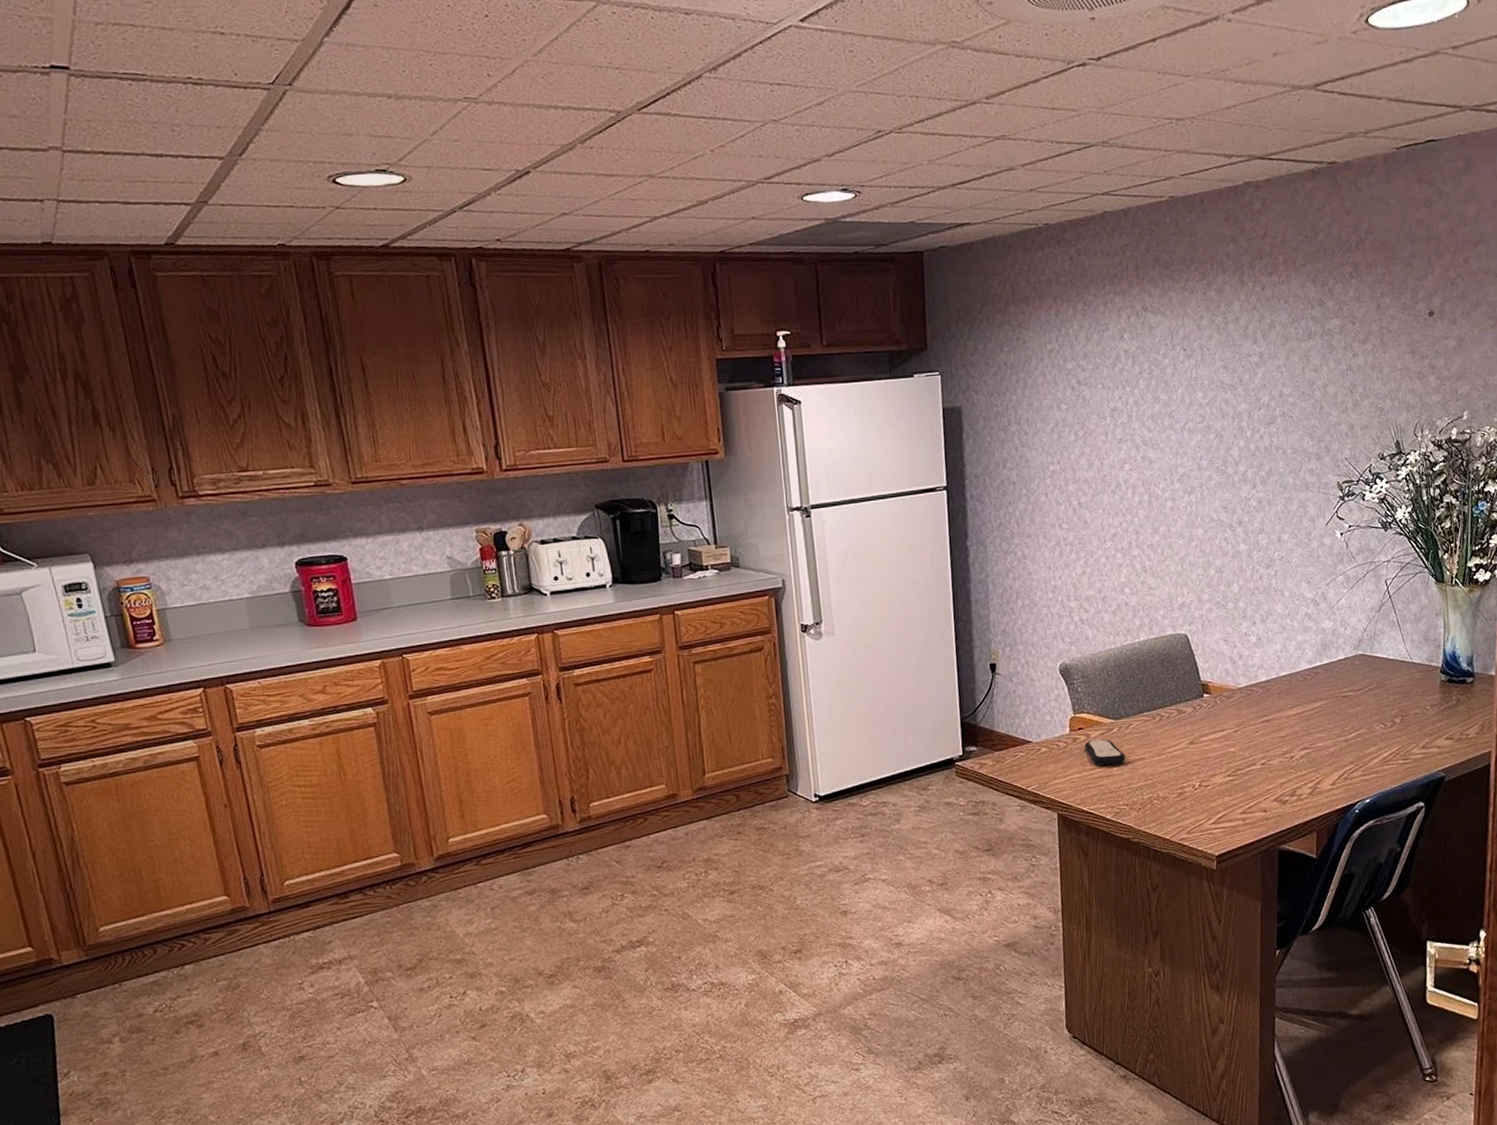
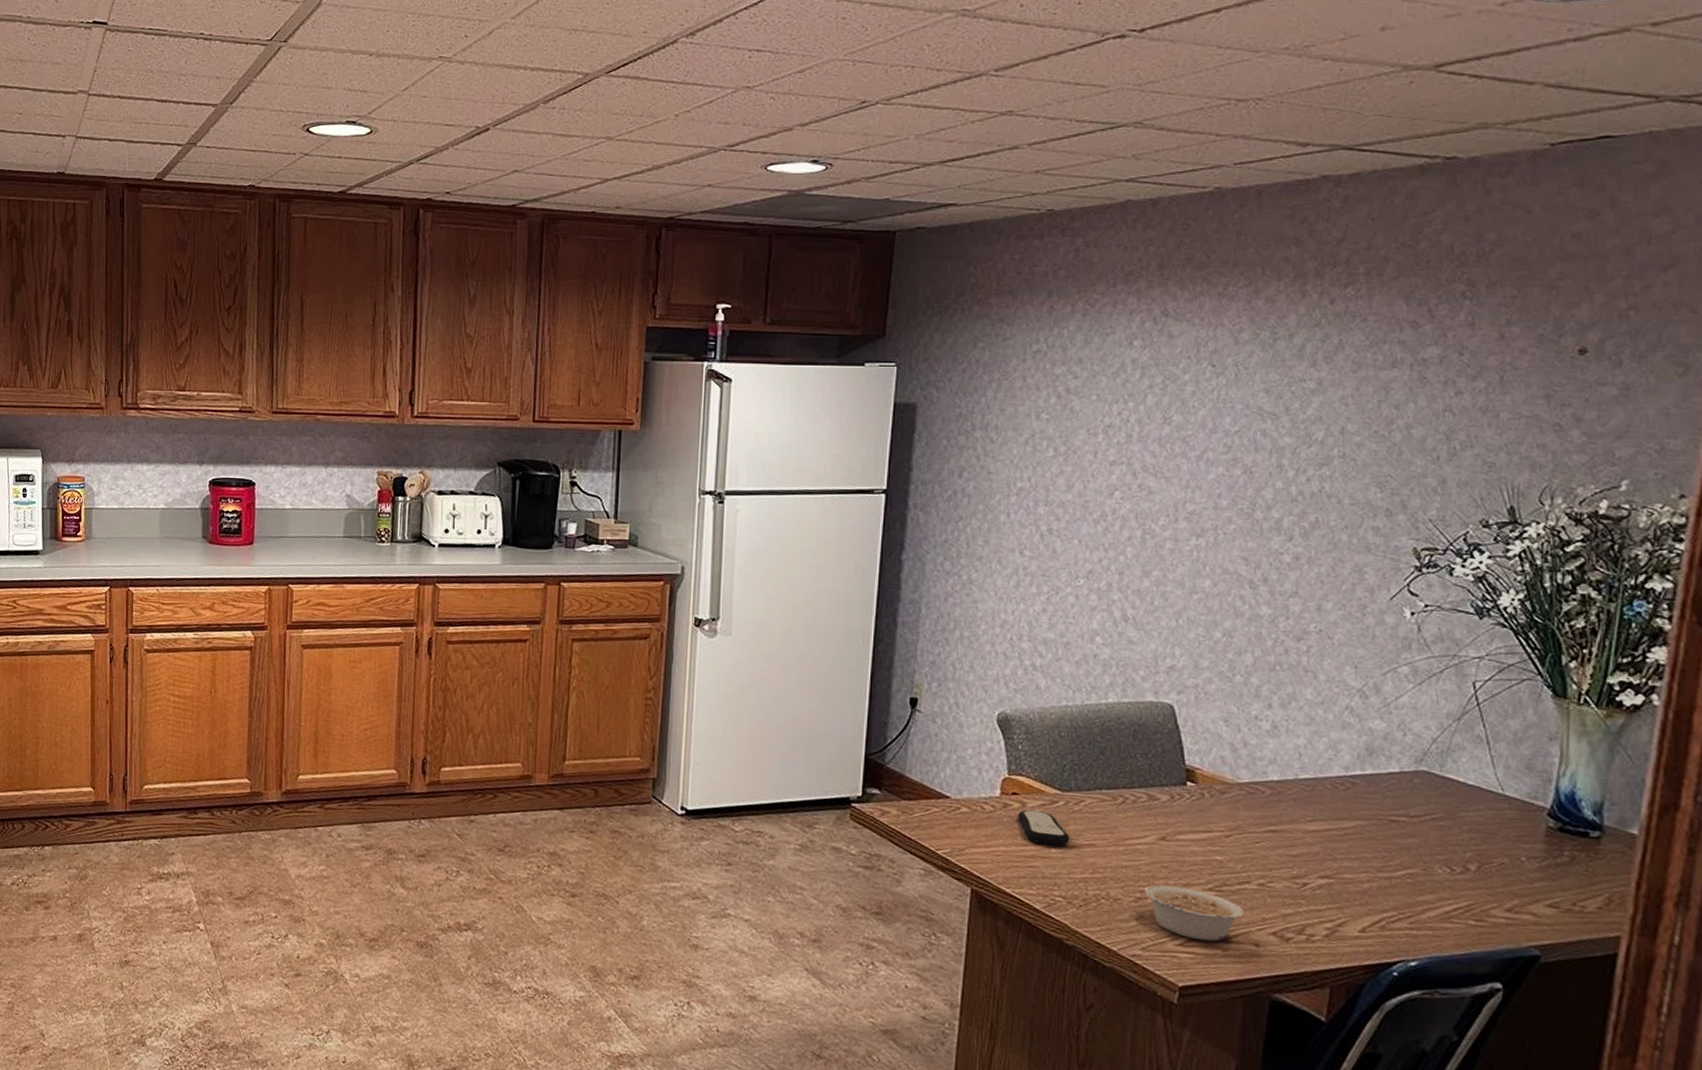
legume: none [1184,777,1254,817] -> present [1145,884,1245,942]

